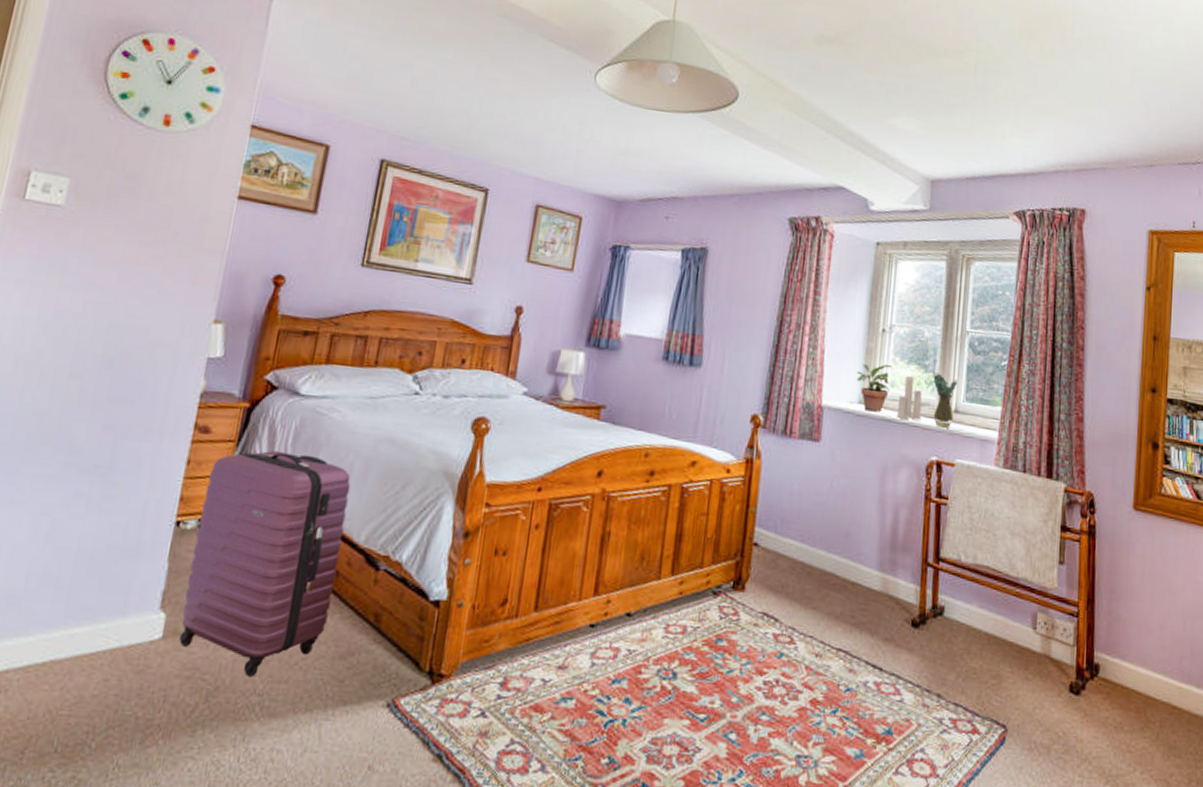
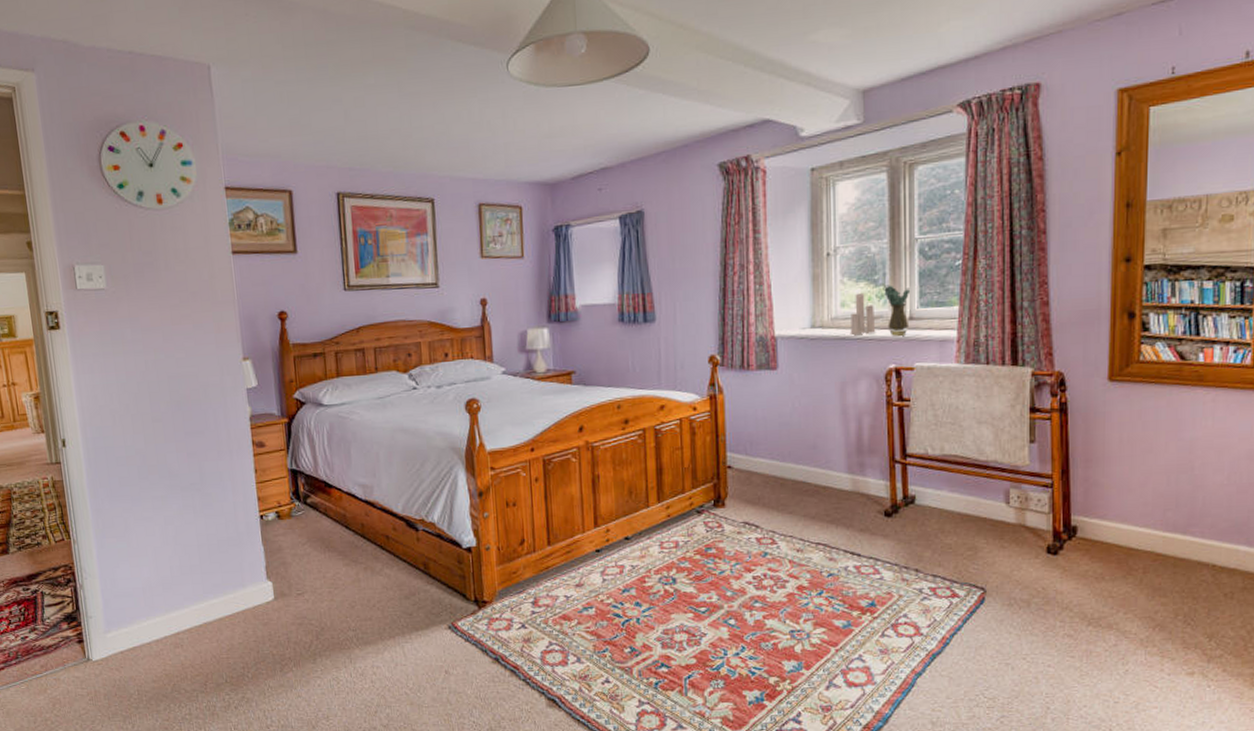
suitcase: present [179,450,351,677] -> none [273,451,389,619]
potted plant: present [856,363,893,412] -> none [805,286,842,333]

